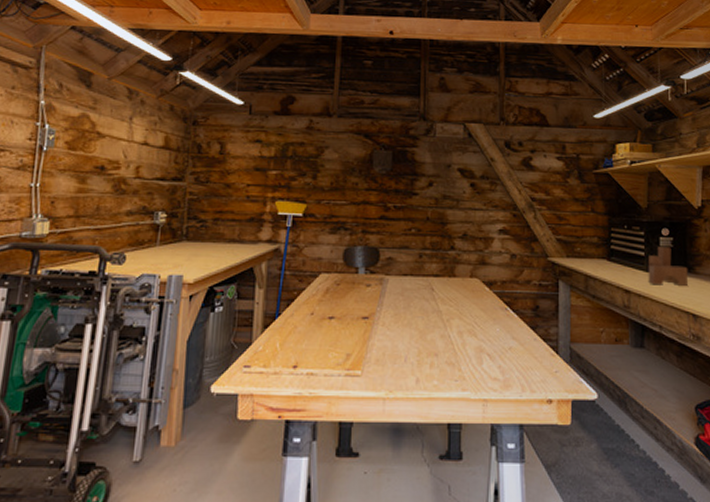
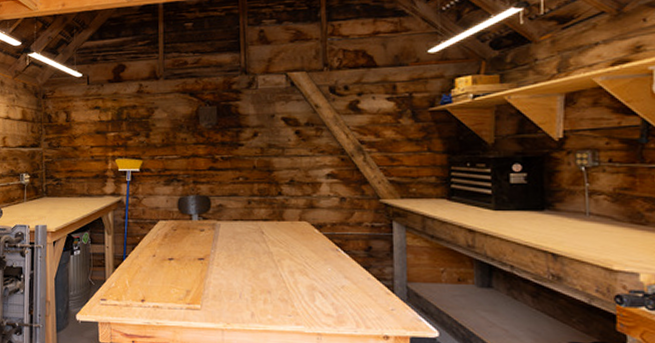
wooden clamp: present [648,247,689,286] -> none [495,183,547,224]

